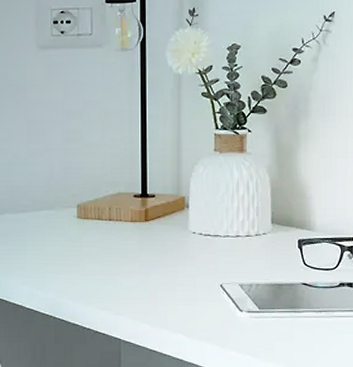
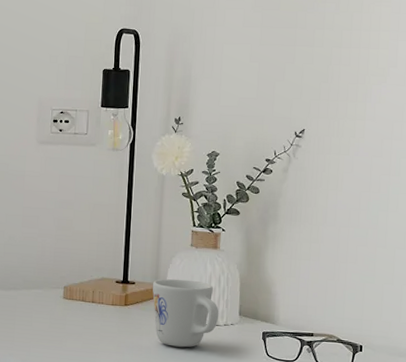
mug: none [174,188,250,263] -> present [152,278,219,348]

